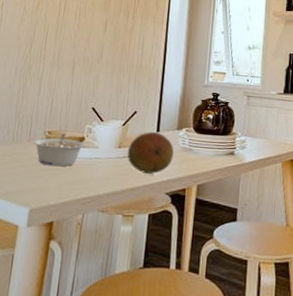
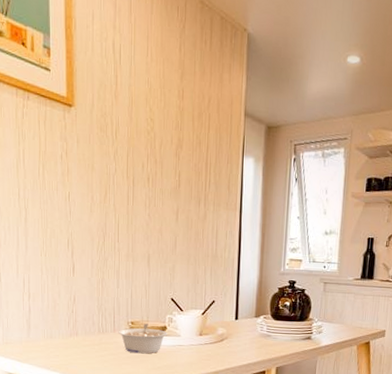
fruit: present [127,131,174,174] -> none [208,319,253,359]

